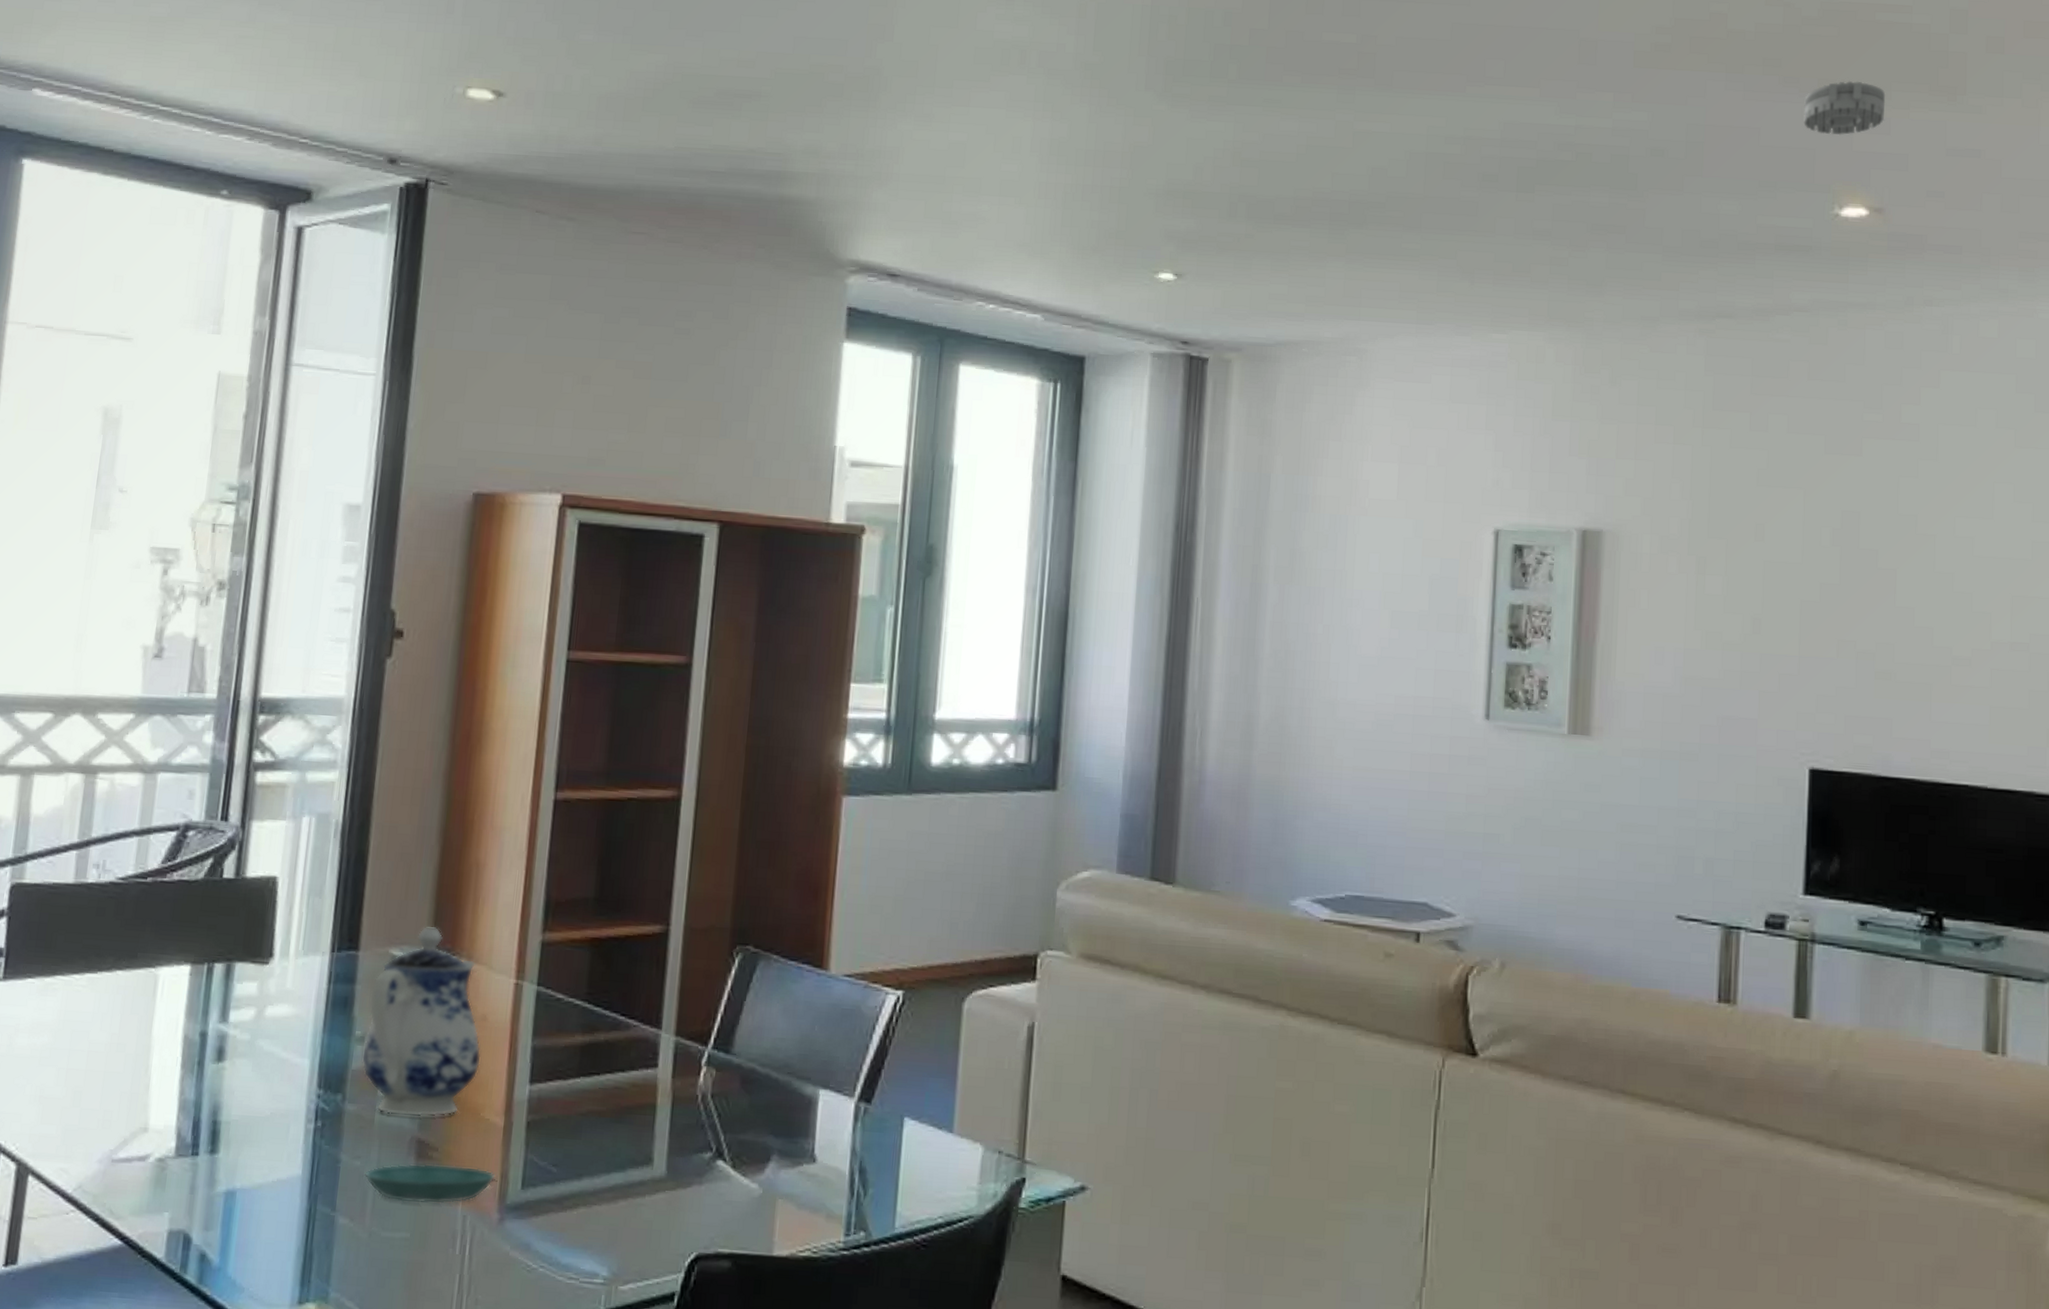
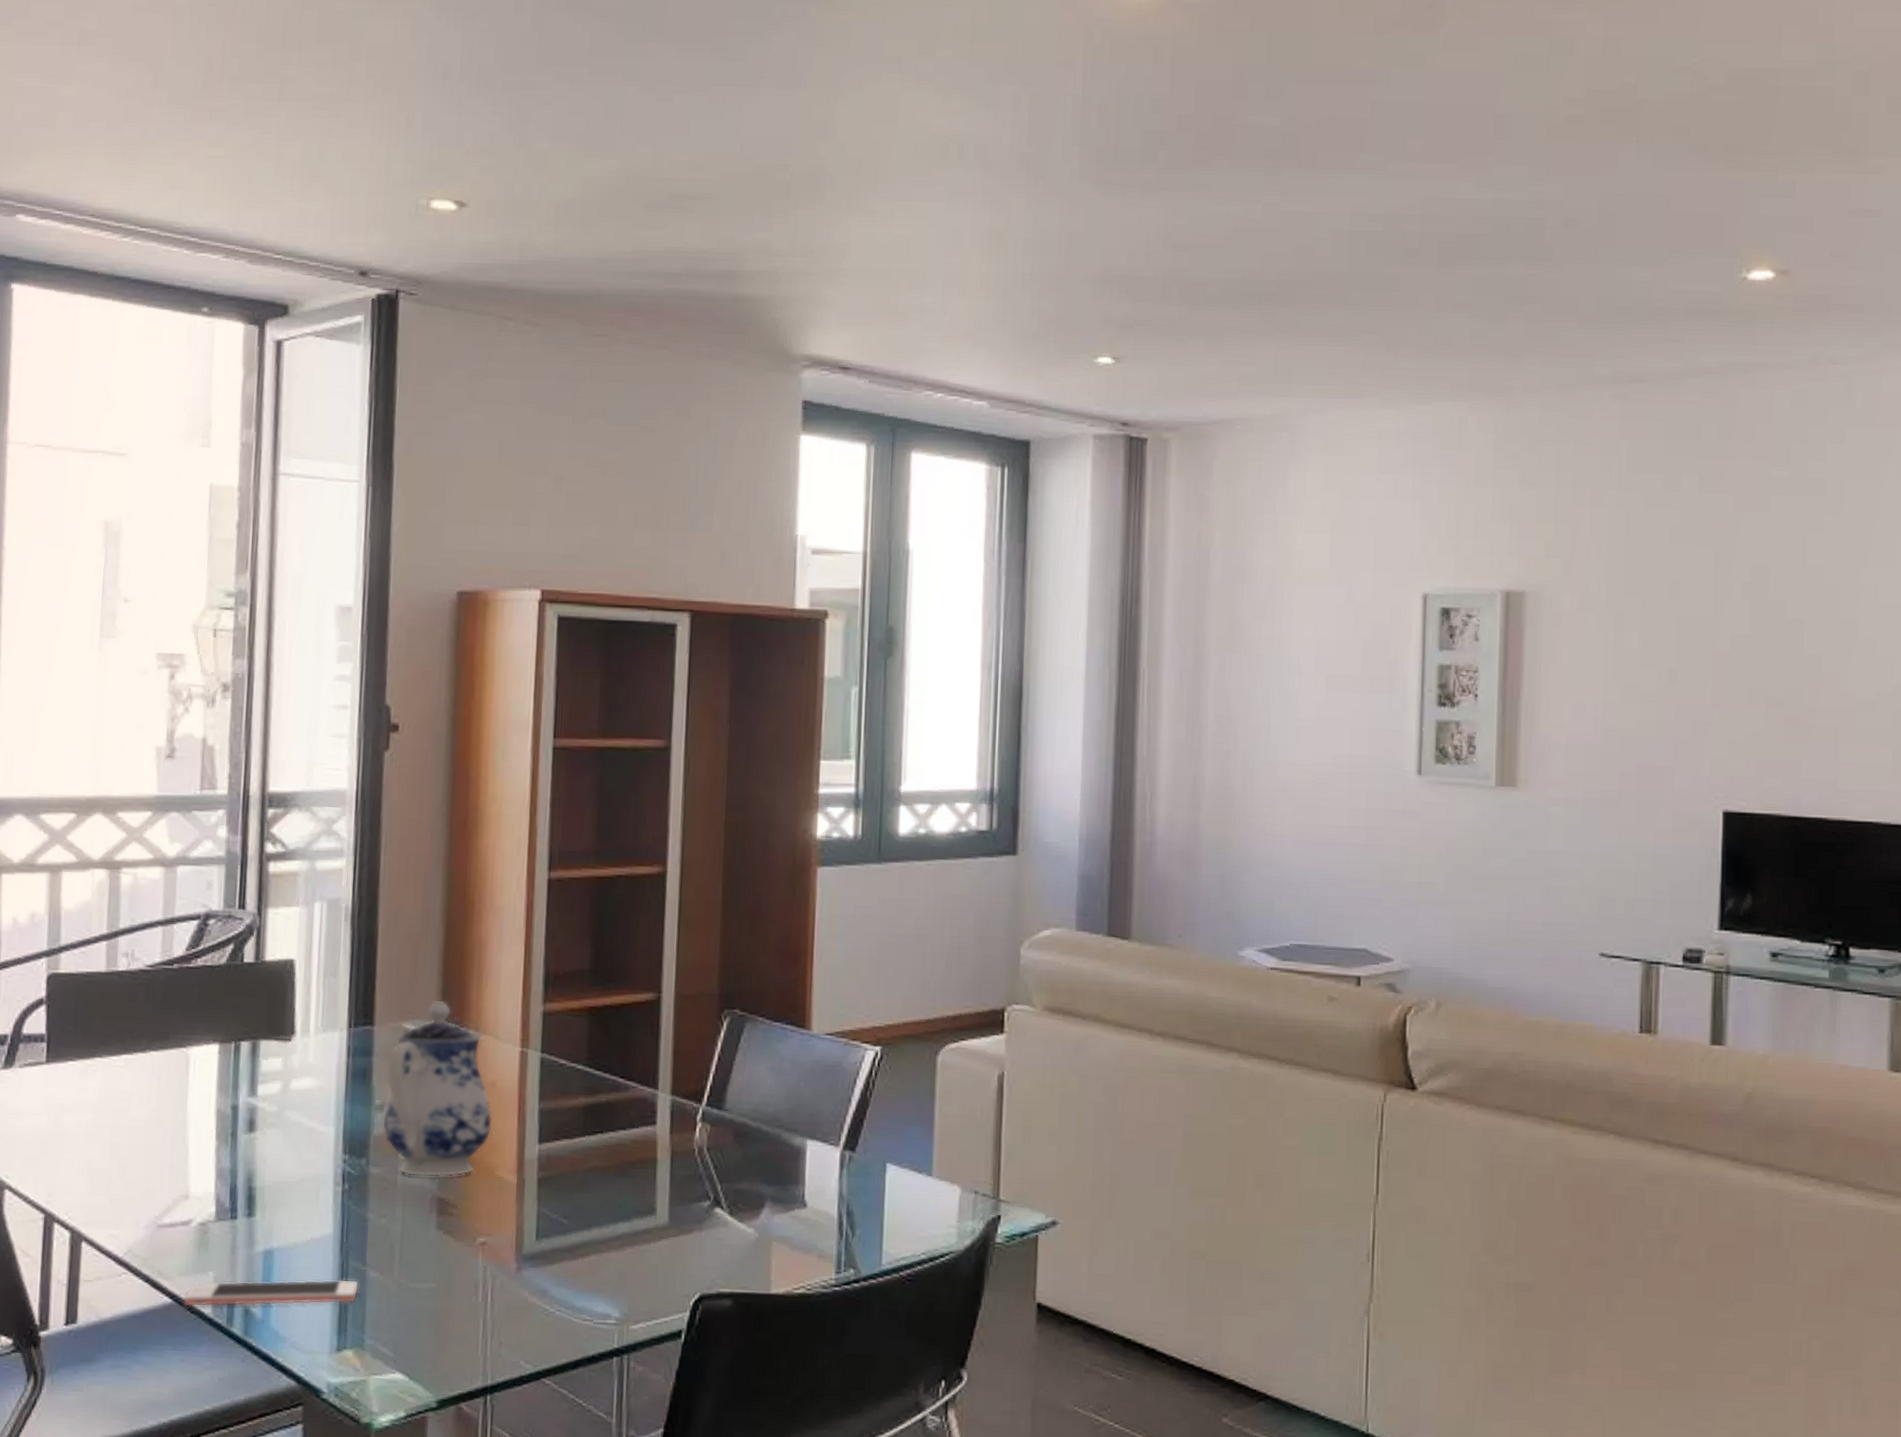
cell phone: none [133,1223,327,1252] -> present [182,1279,360,1307]
saucer: present [364,1163,496,1204] -> none [390,1219,512,1257]
smoke detector: present [1803,80,1886,136] -> none [1712,145,1791,200]

